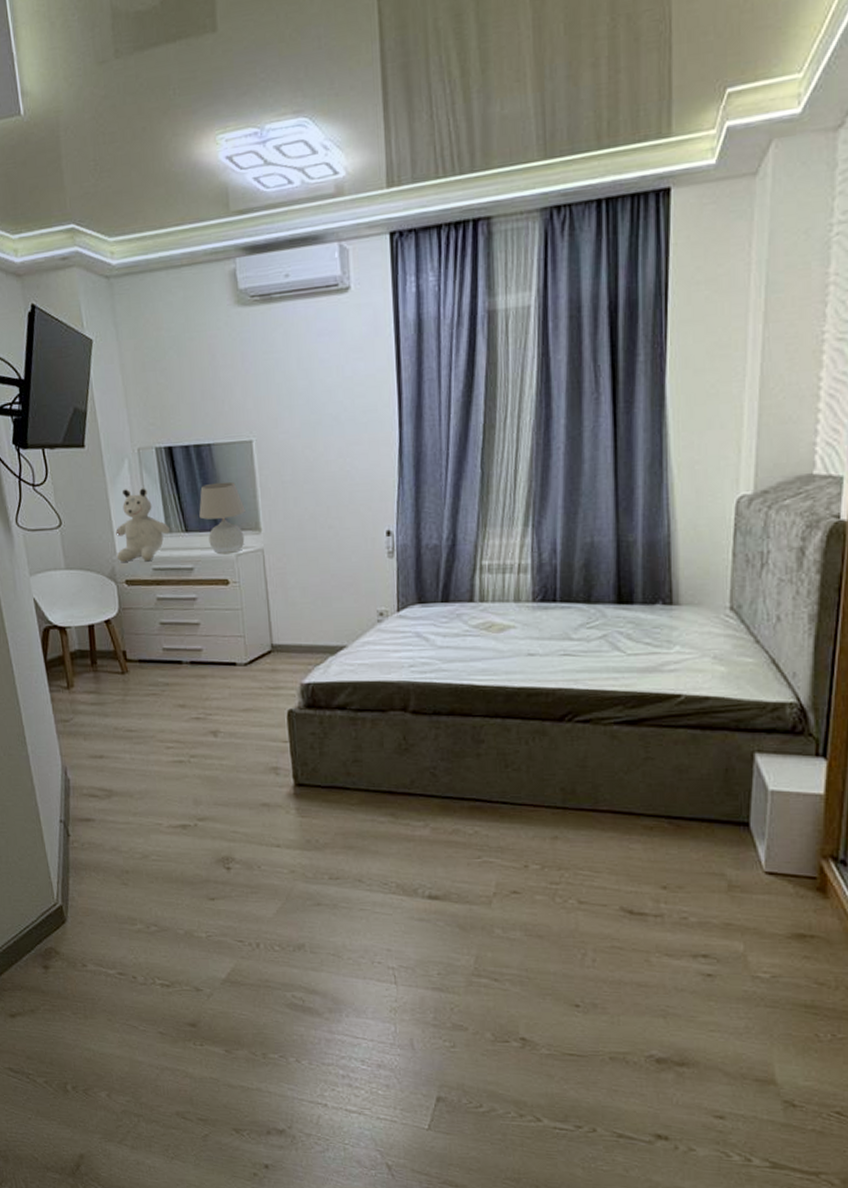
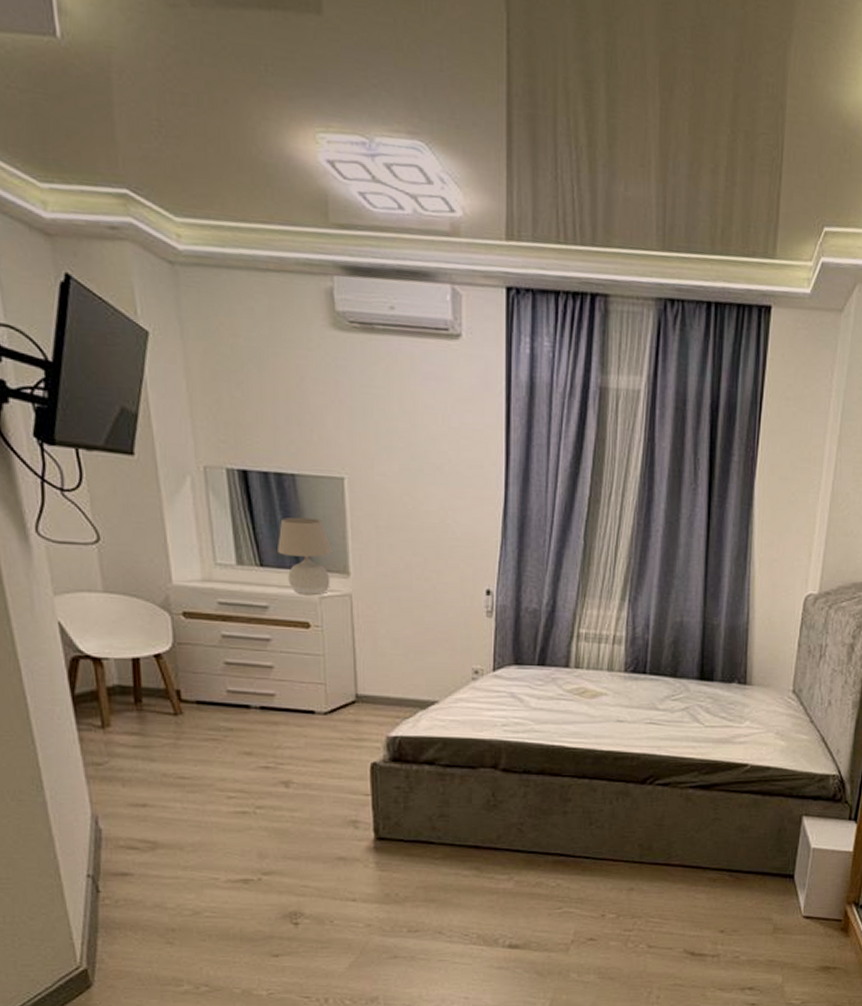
stuffed animal: present [116,488,170,562] -> none [172,510,242,594]

